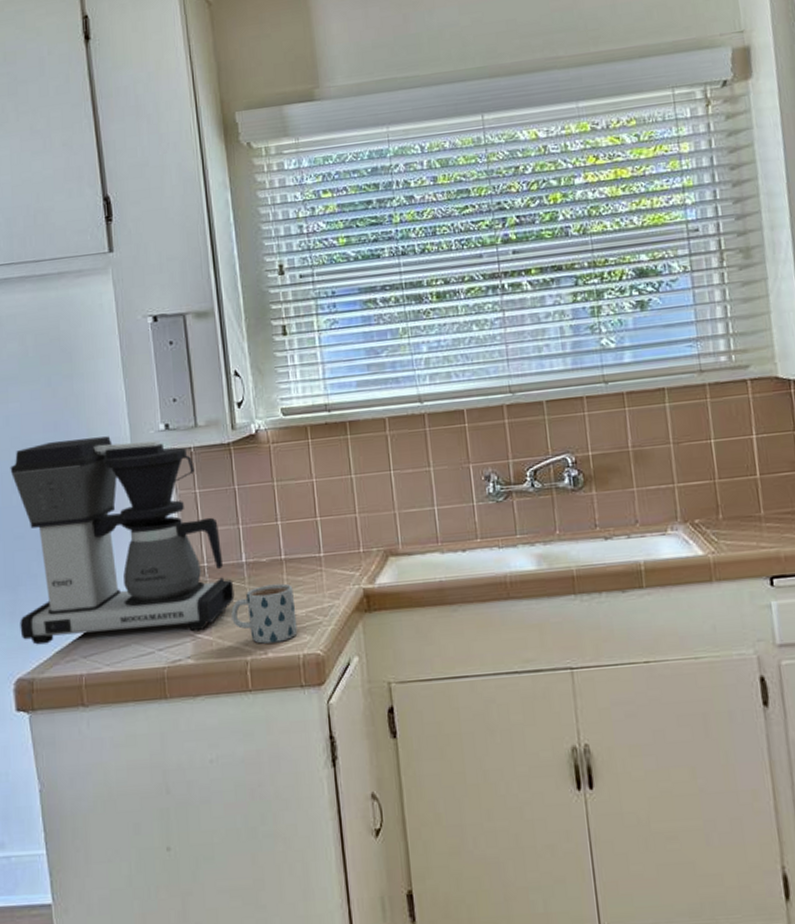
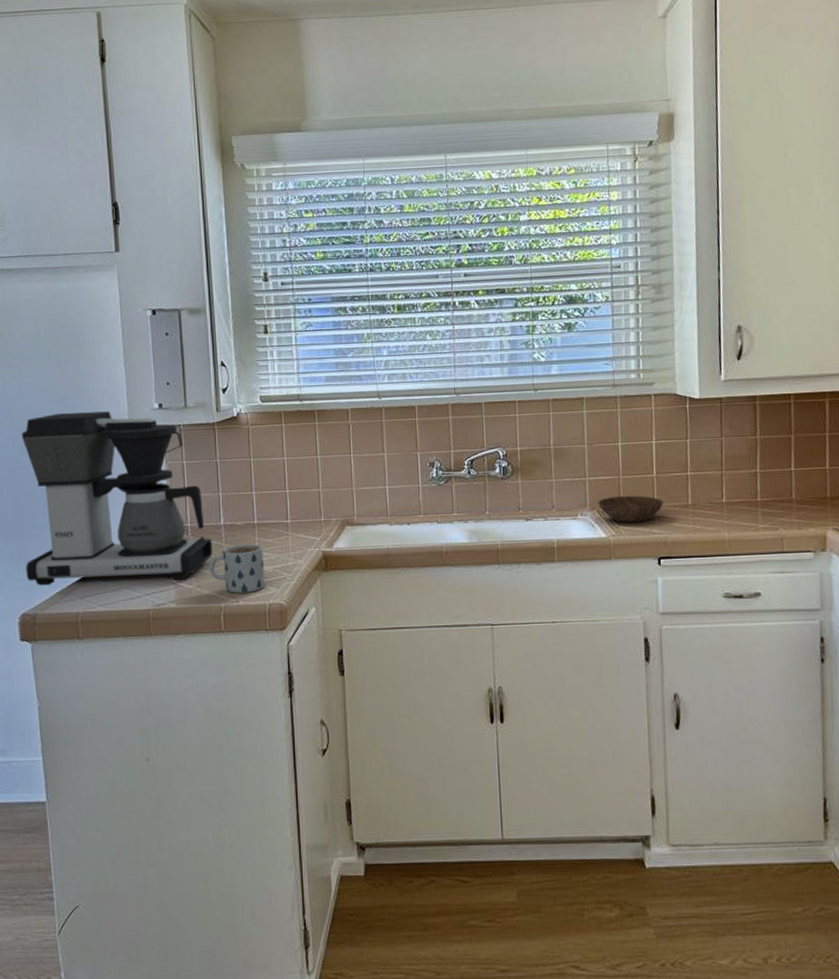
bowl: none [691,502,772,537] -> present [598,495,664,523]

